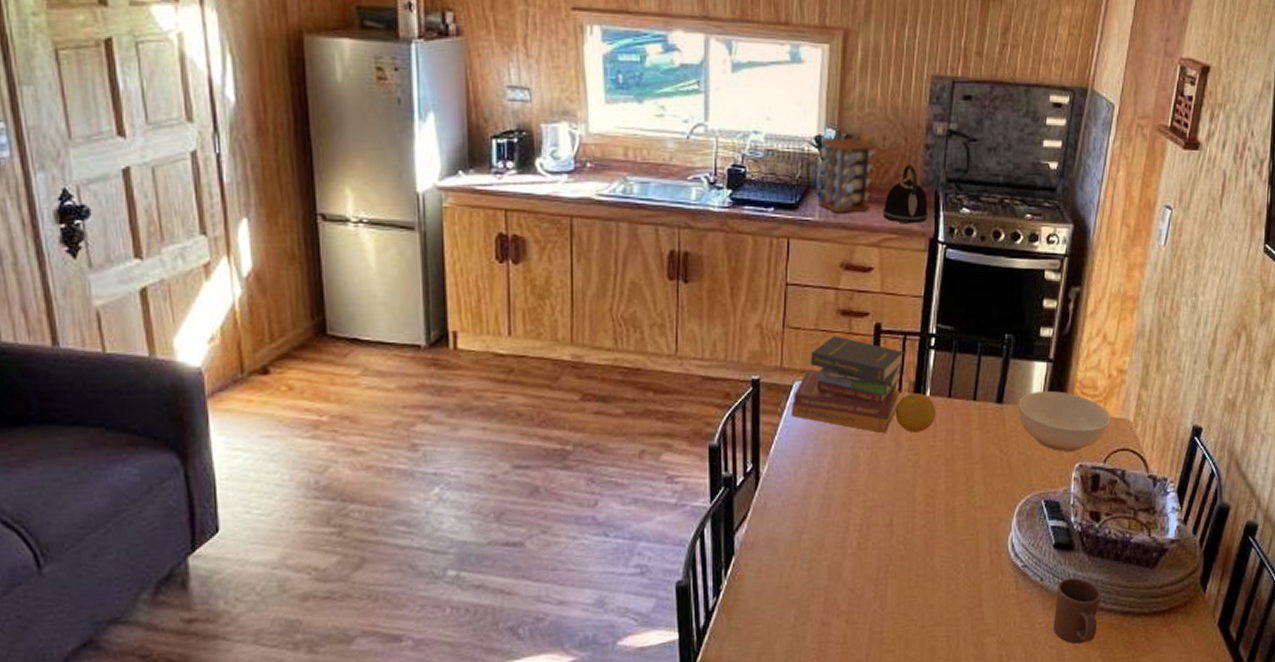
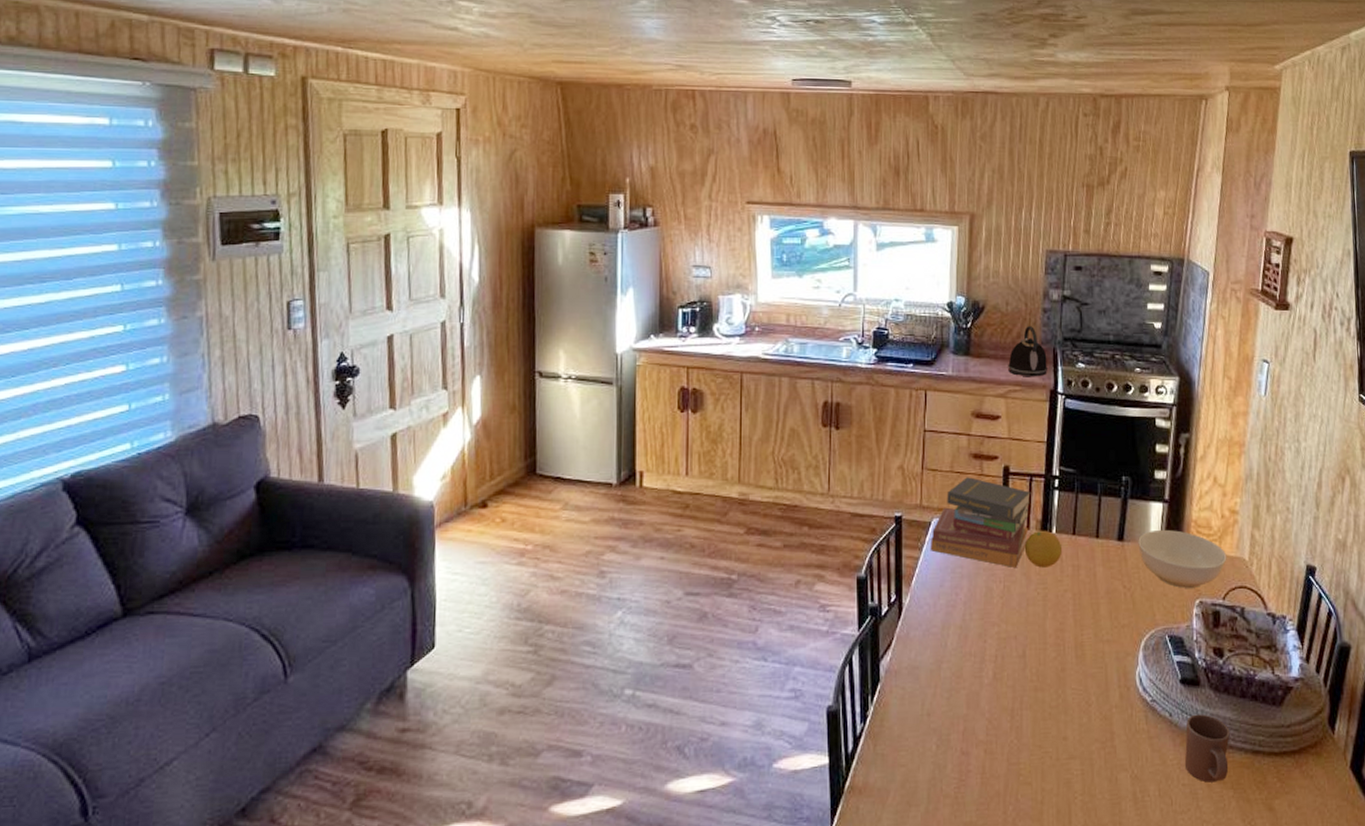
spice rack: present [817,131,875,213] -> none [950,298,999,368]

